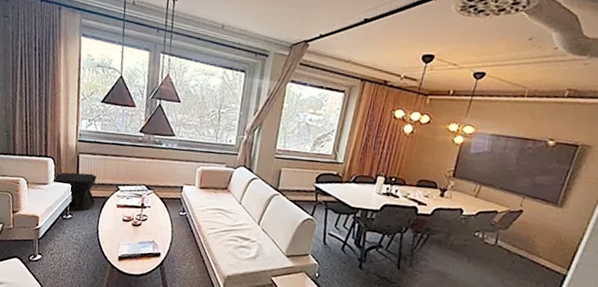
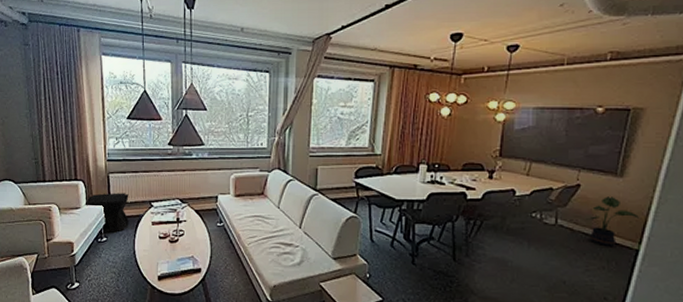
potted plant: none [523,224,571,270] -> present [586,197,639,246]

